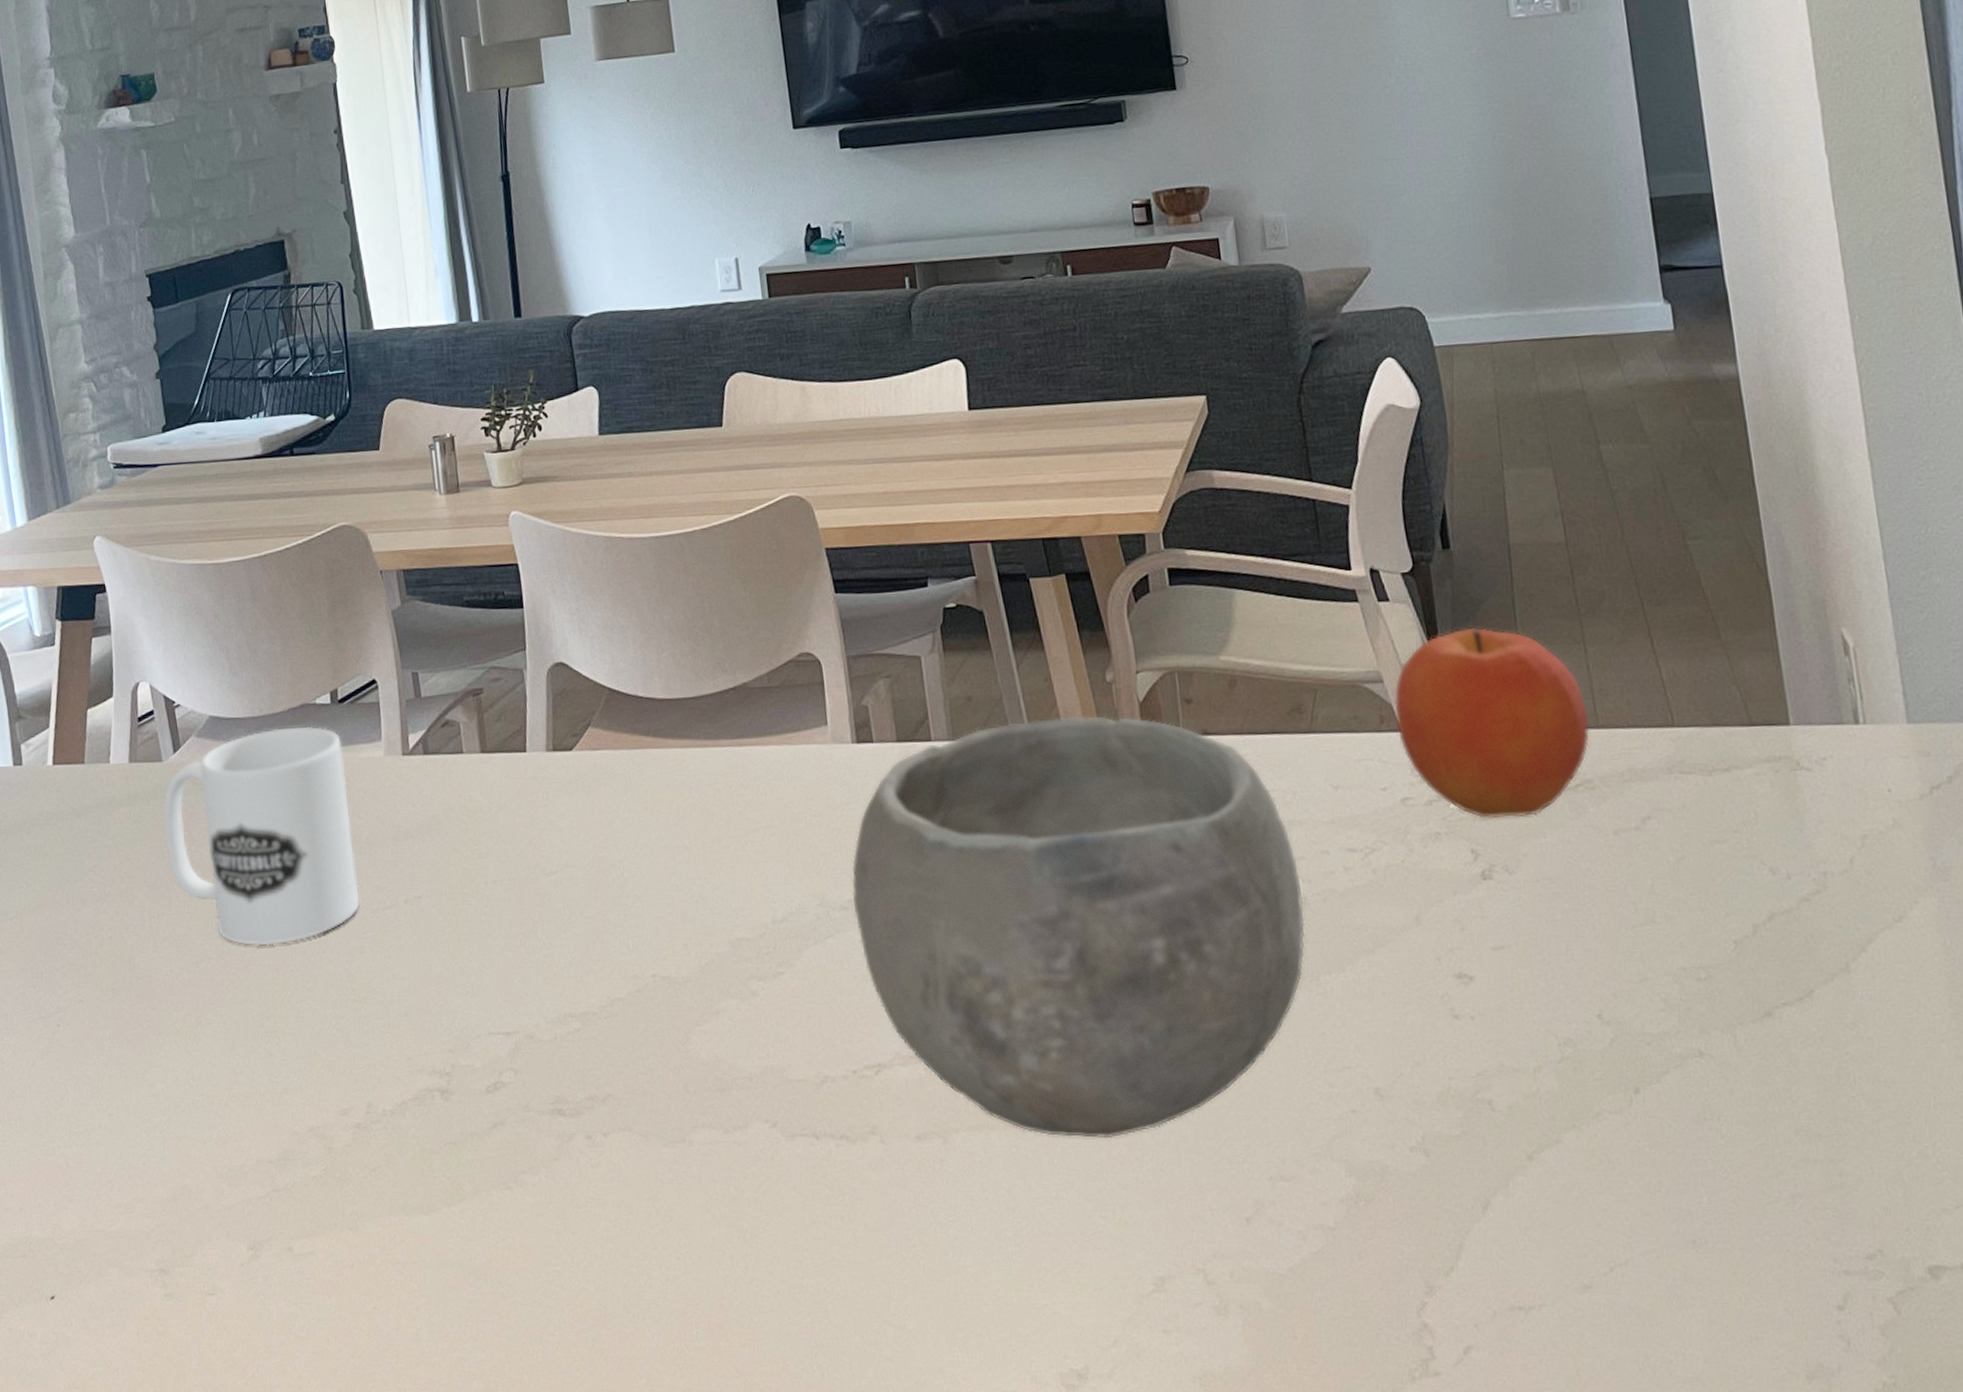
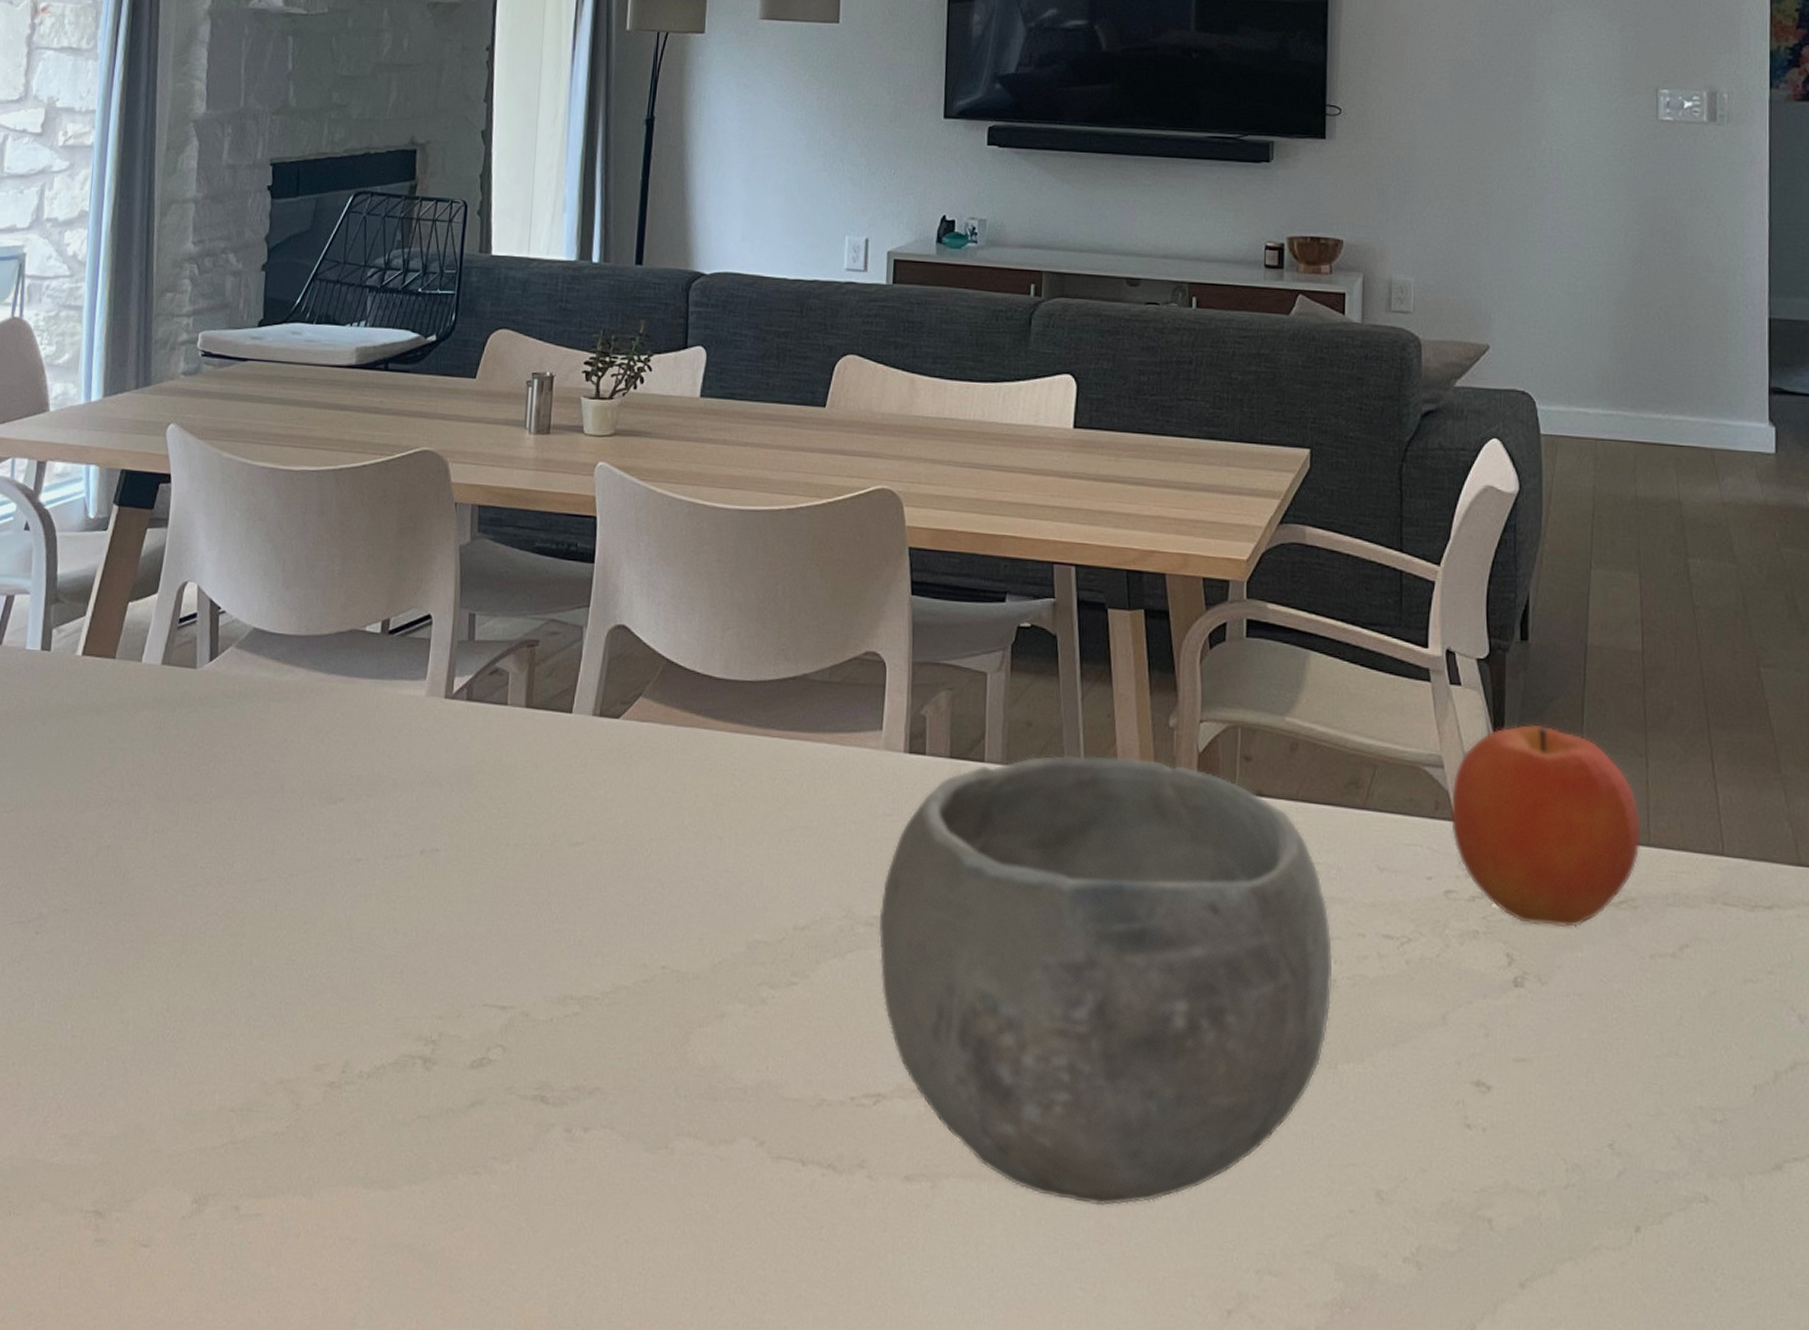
mug: present [163,726,359,946] -> none [184,650,385,879]

